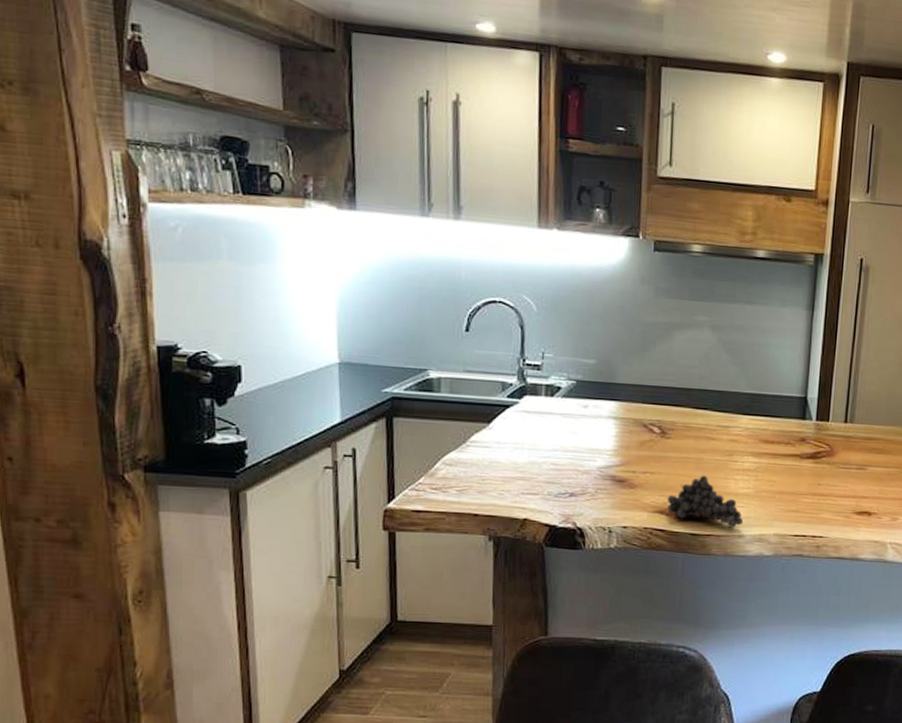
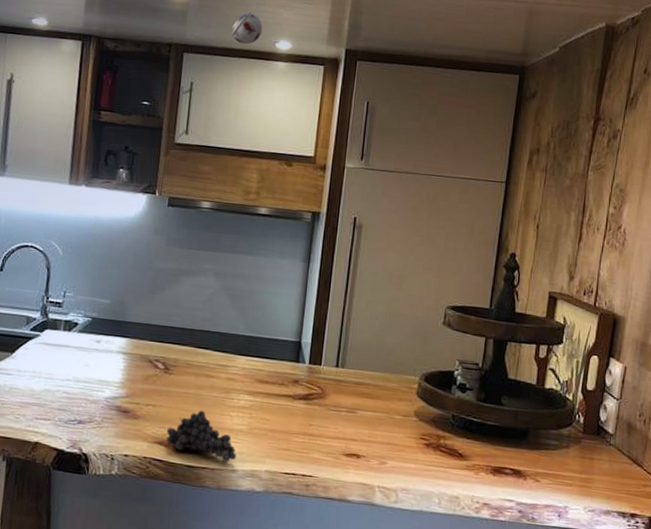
smoke detector: none [716,15,753,57] -> present [231,11,263,45]

